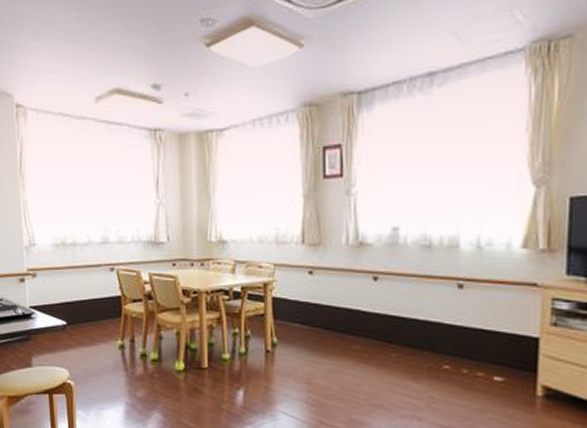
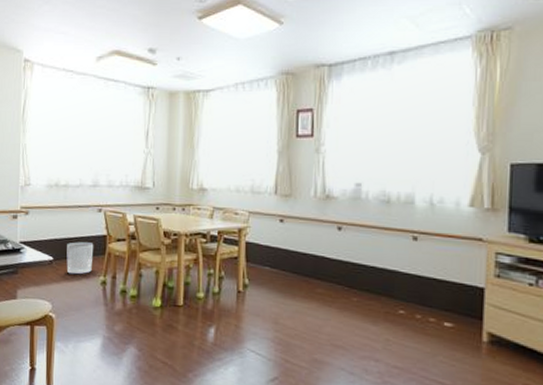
waste bin: none [80,304,109,339] -> present [66,242,94,275]

